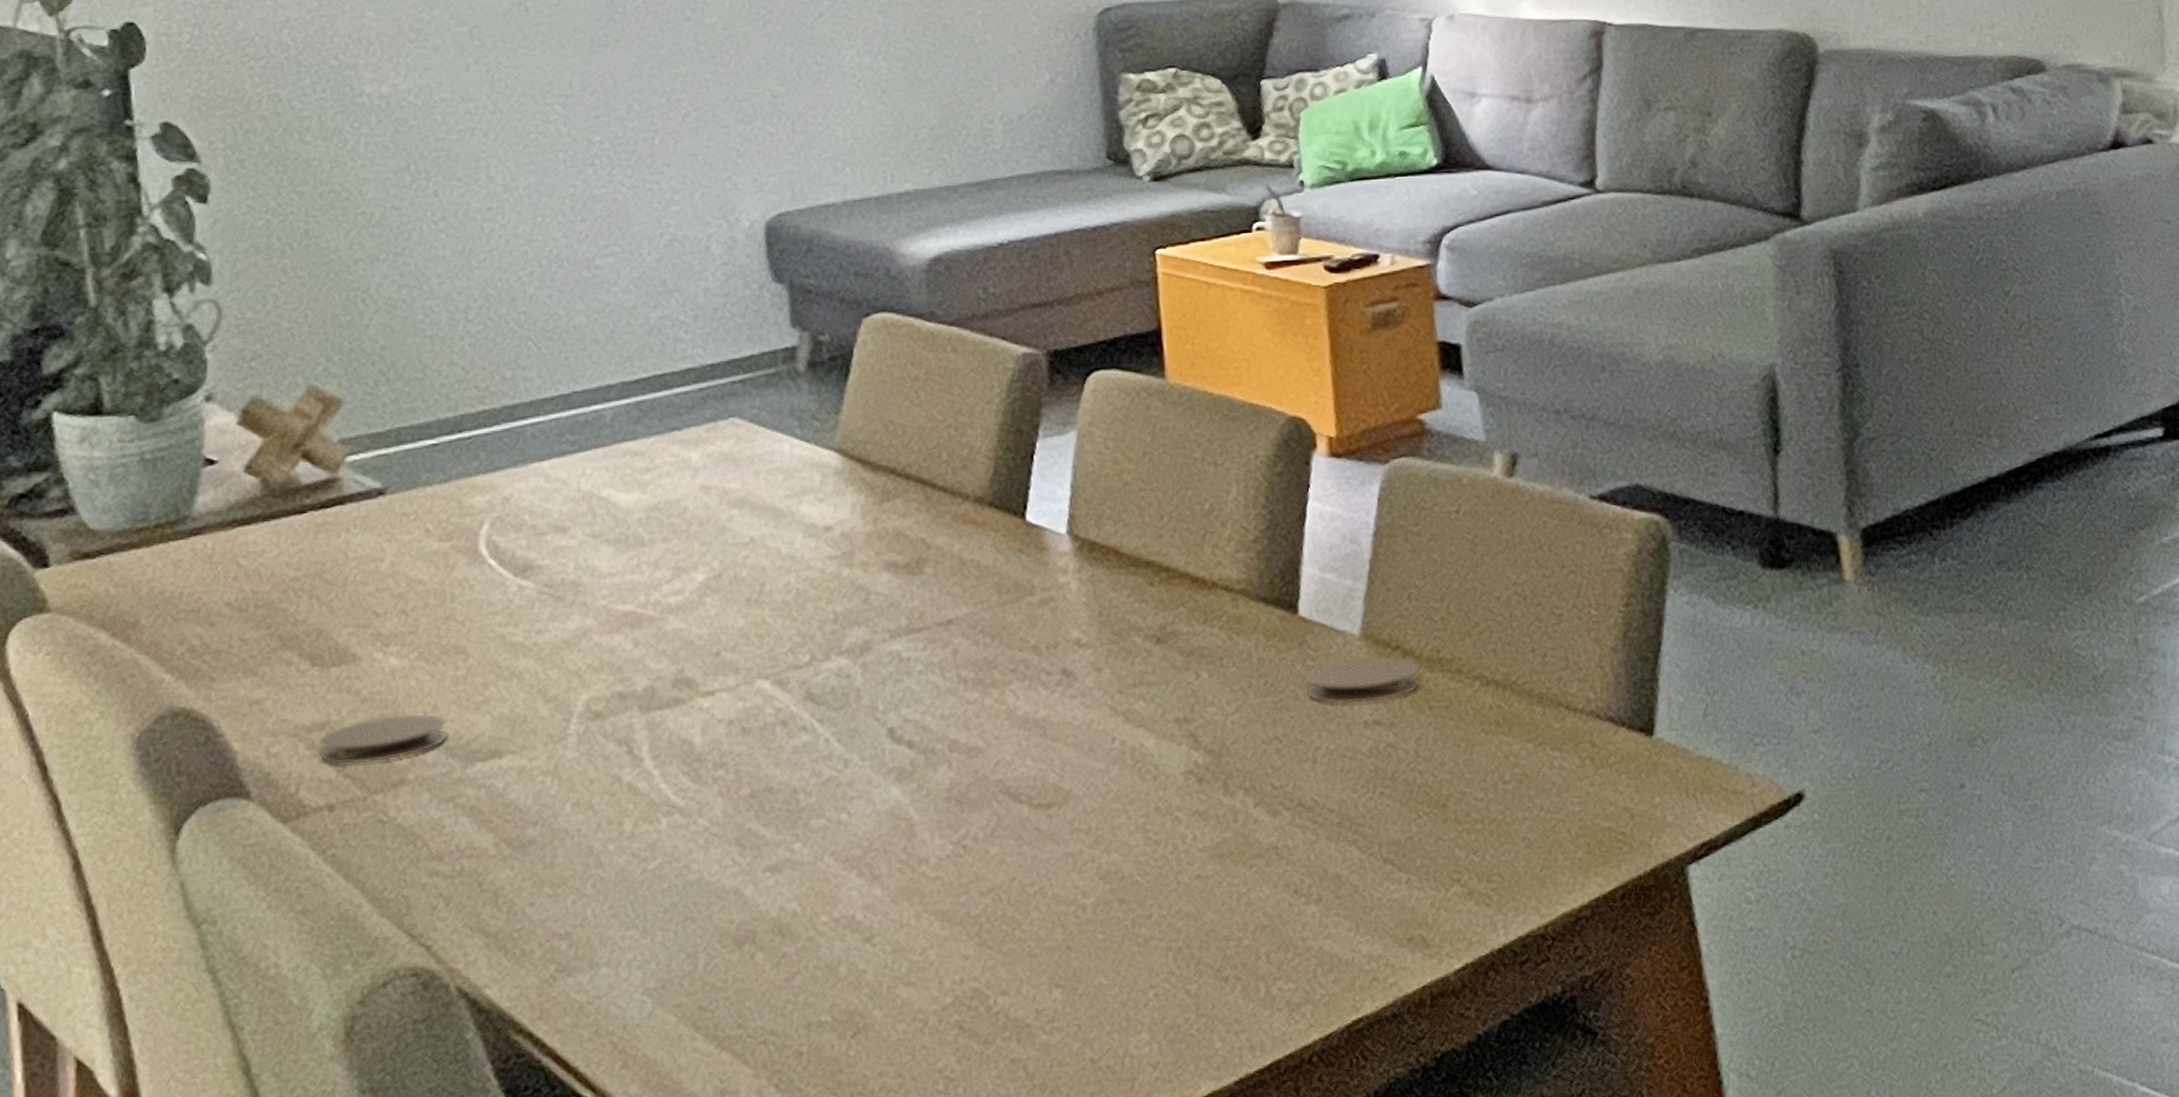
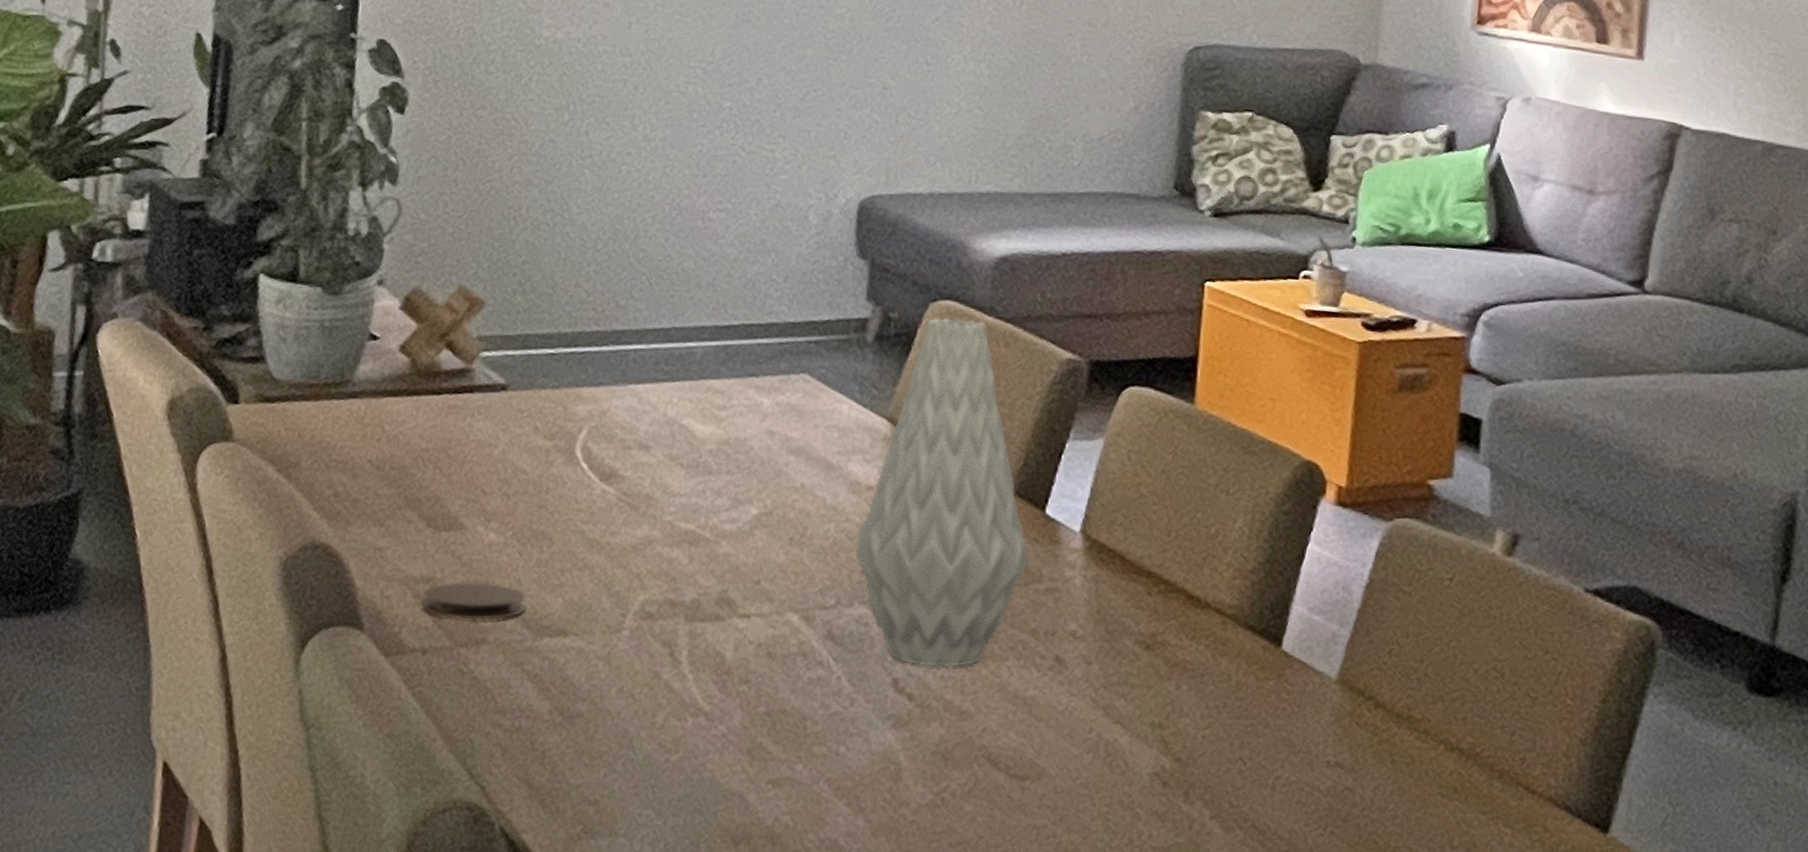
vase: none [822,329,1018,710] -> present [855,318,1030,668]
coaster: present [1305,656,1421,704] -> none [1277,699,1388,746]

